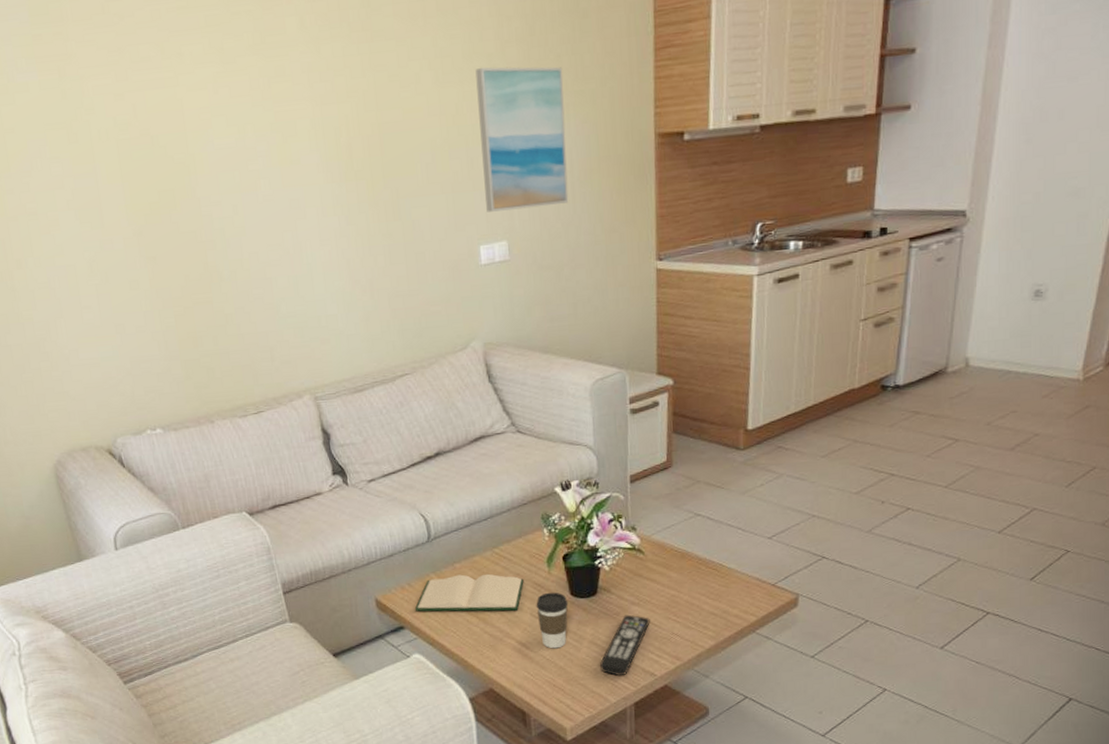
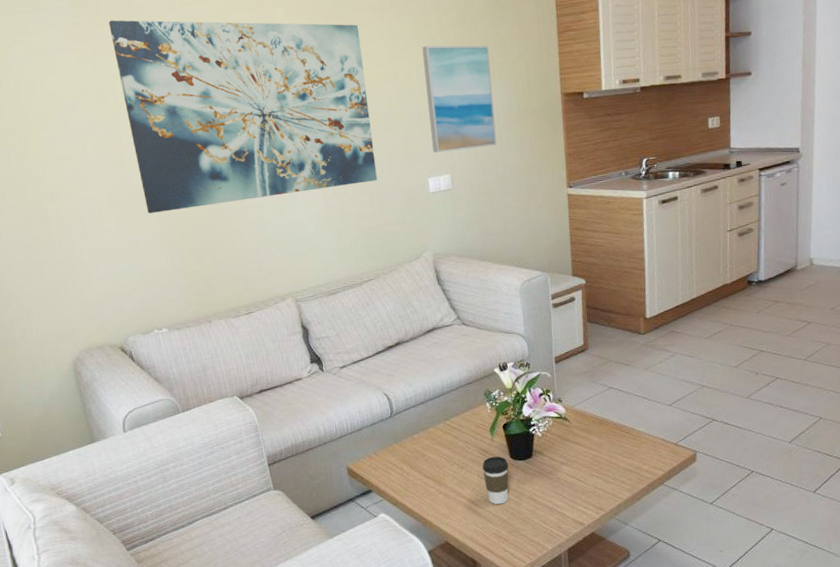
wall art: none [77,32,416,286] -> present [108,20,378,214]
hardback book: present [414,573,524,612] -> none [380,442,472,477]
remote control: present [600,614,650,676] -> none [537,473,577,526]

